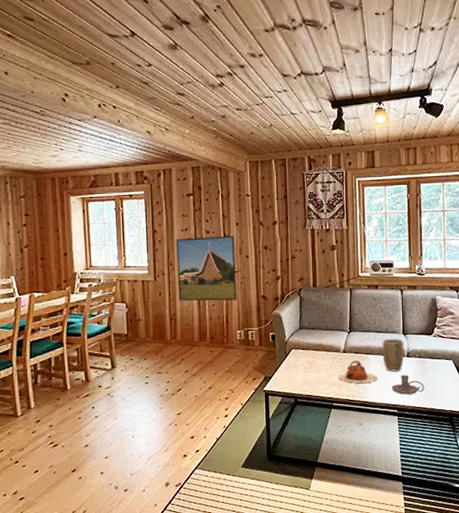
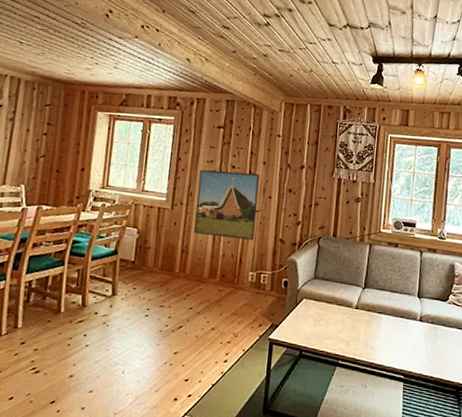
teapot: present [339,361,378,383] -> none [348,318,388,344]
plant pot: present [382,339,404,372] -> none [394,300,418,336]
candle holder: present [391,375,425,395] -> none [400,339,434,361]

